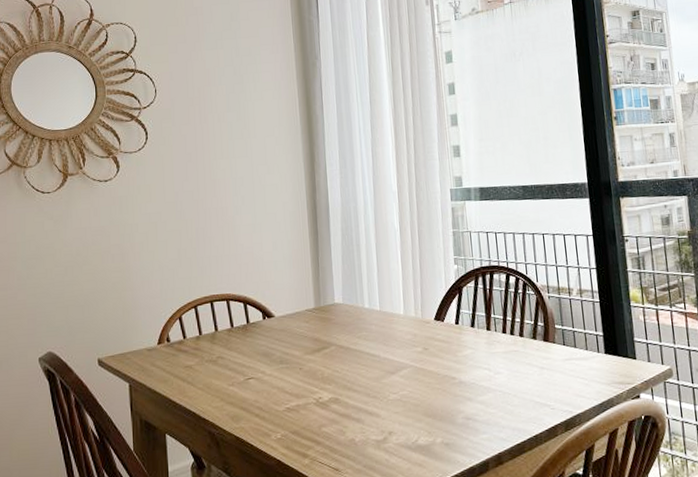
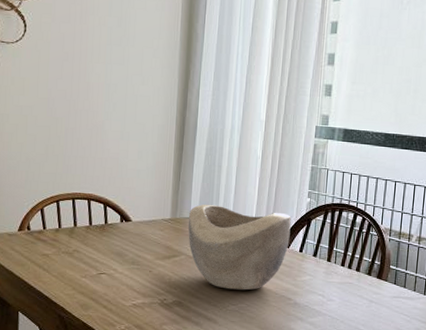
decorative bowl: none [333,284,443,377] -> present [188,204,291,290]

